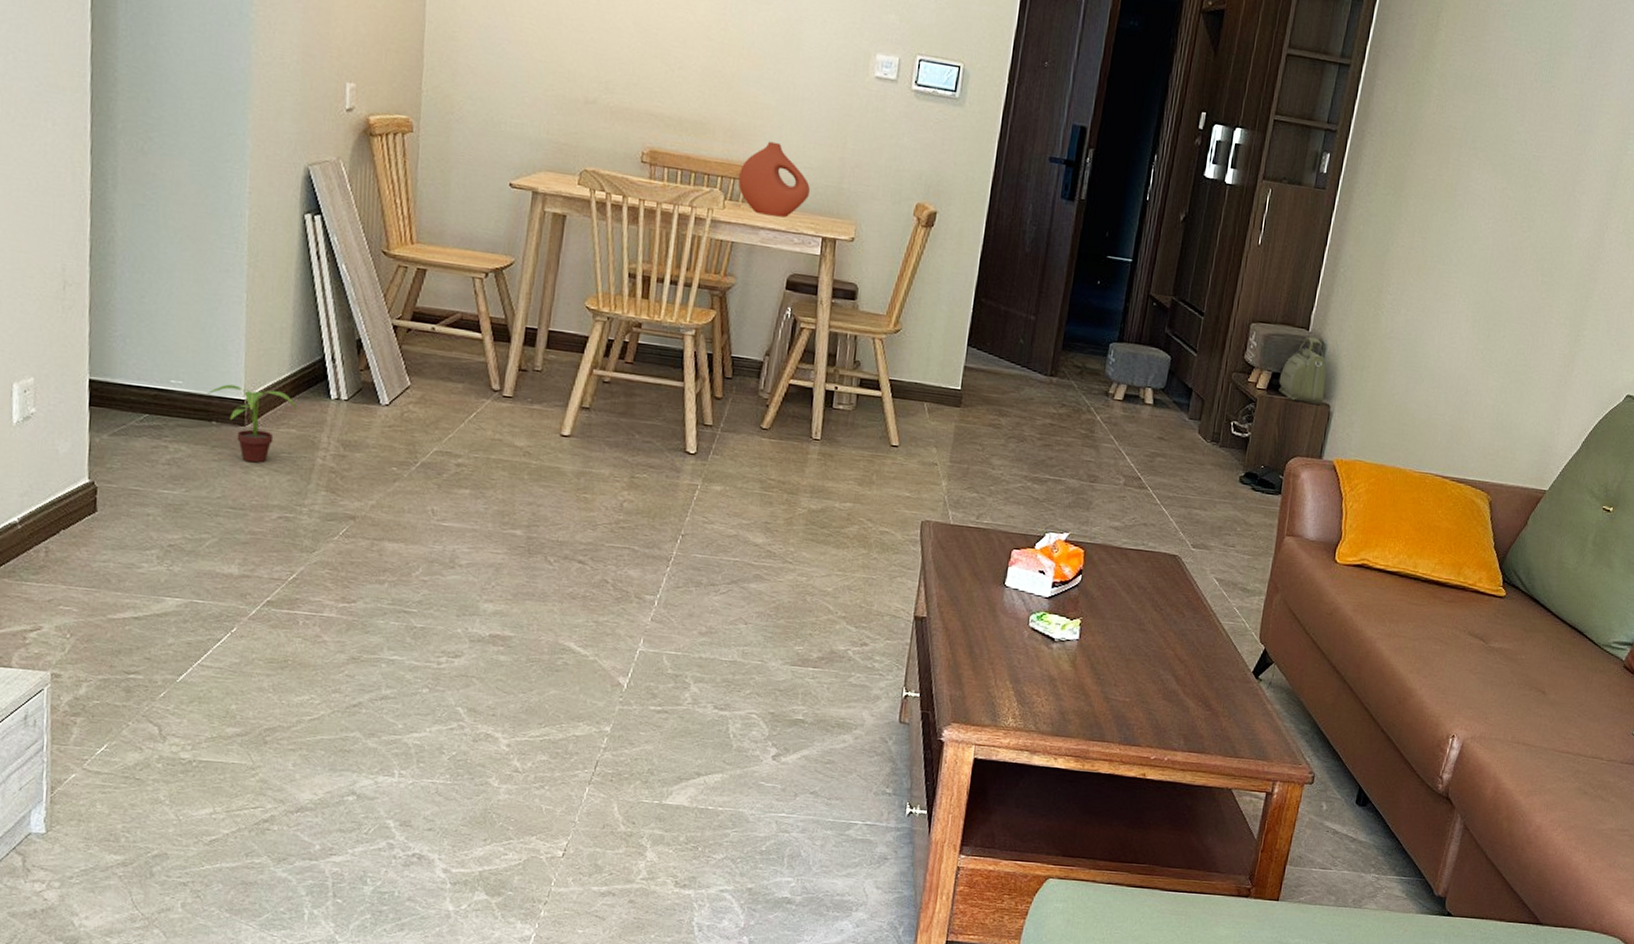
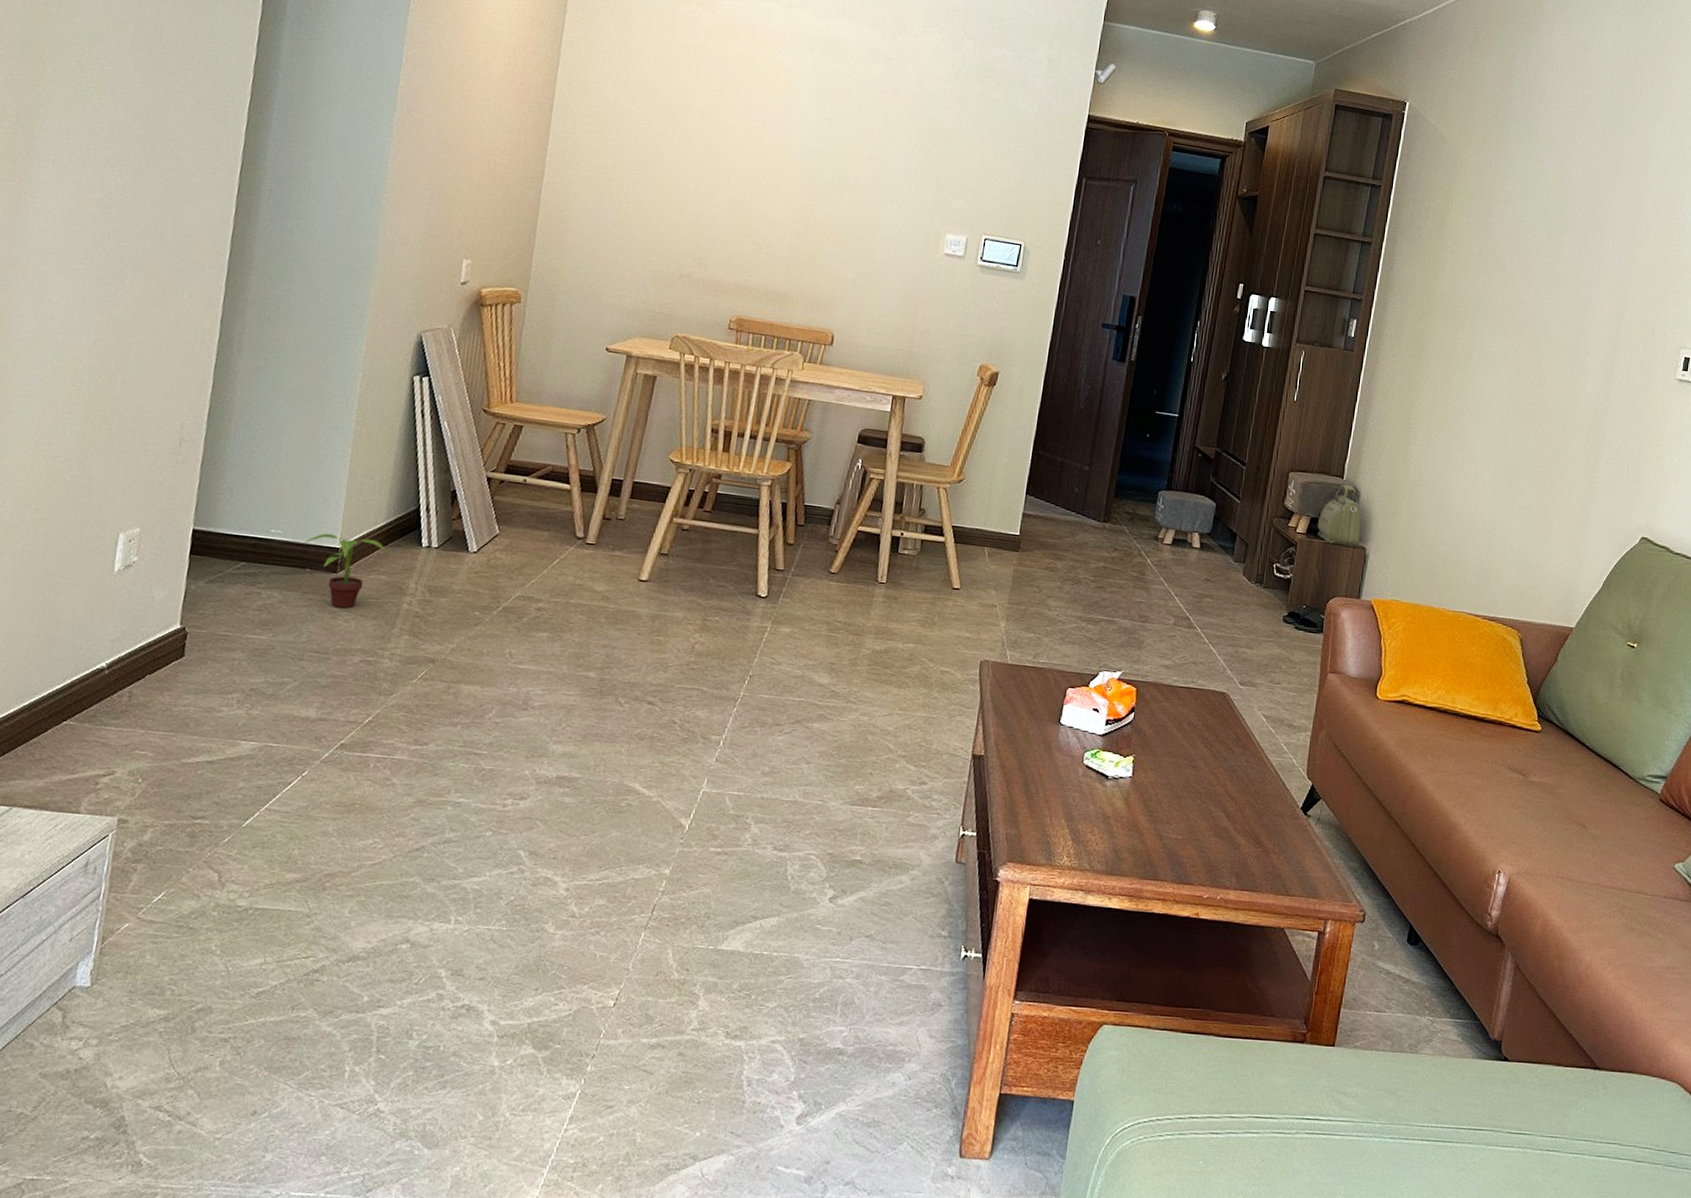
vase: present [738,141,811,218] -> none [817,310,883,378]

